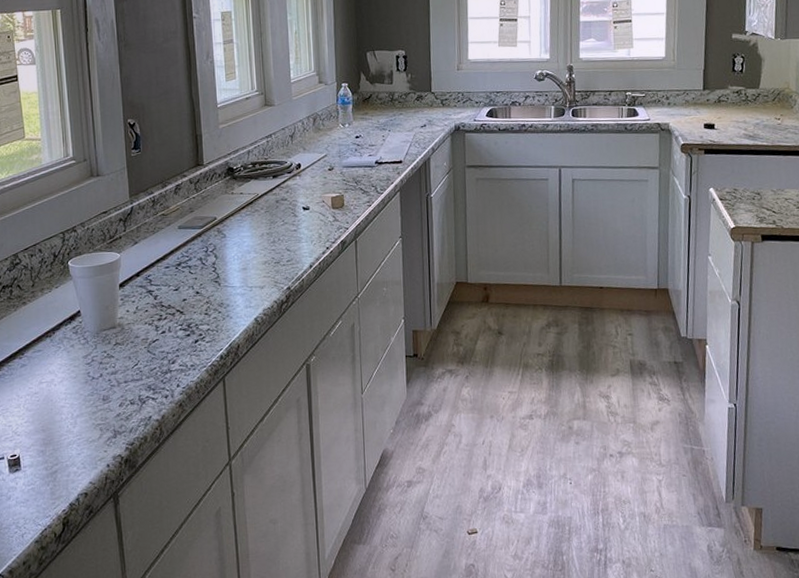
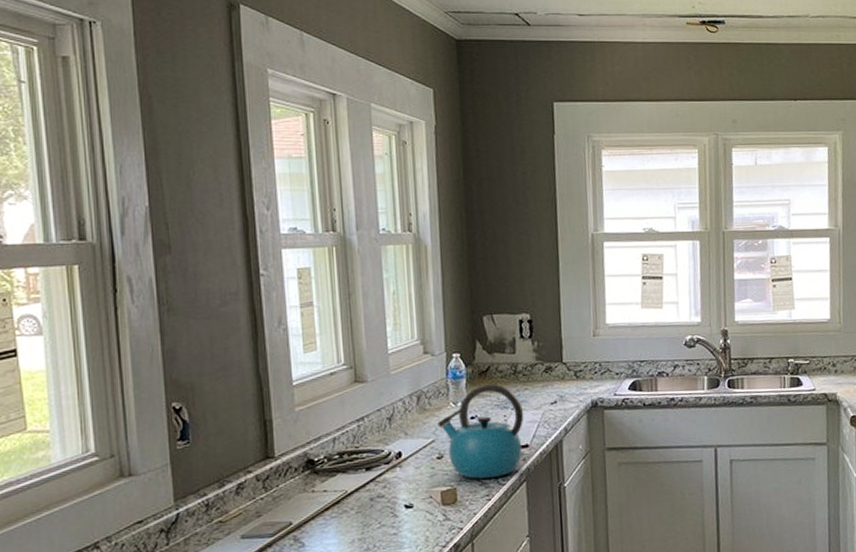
kettle: none [329,109,399,188] -> present [437,383,524,479]

